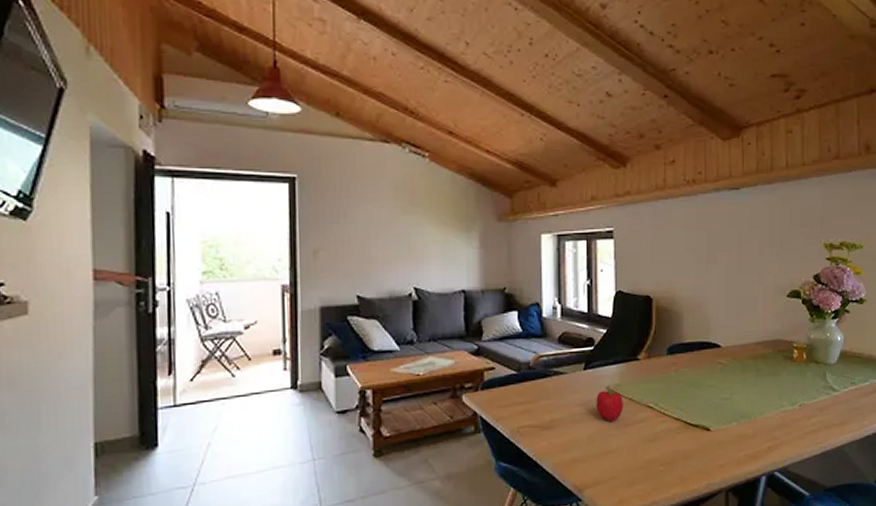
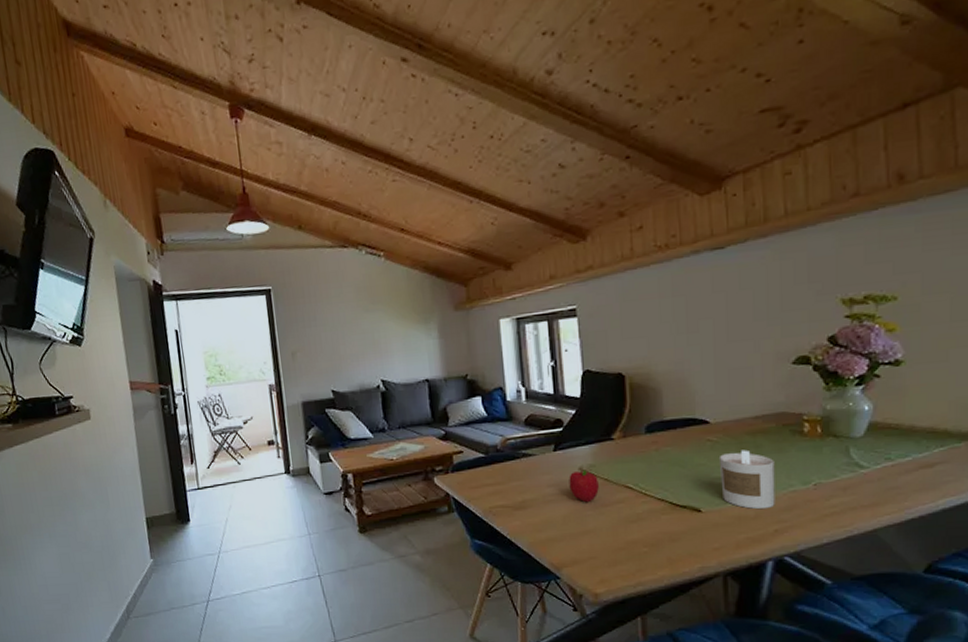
candle: none [726,372,770,428] -> present [718,450,775,510]

